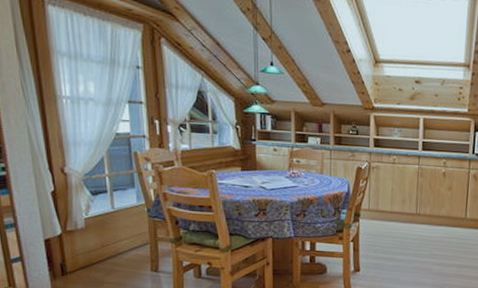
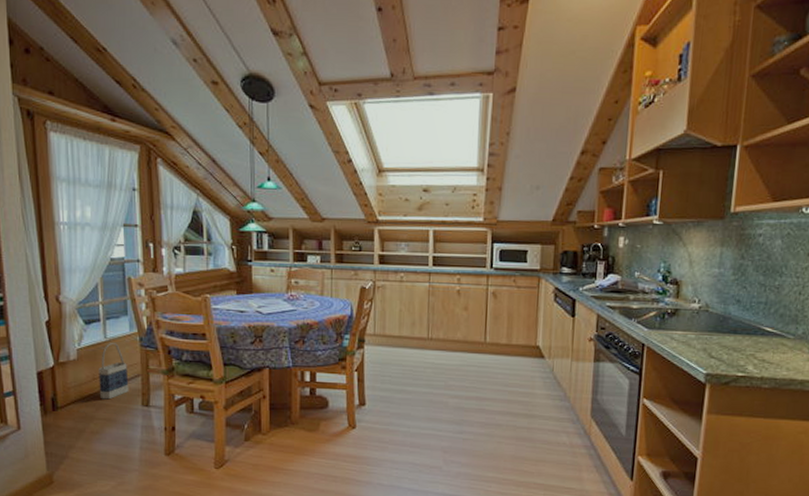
bag: none [107,213,138,266] -> present [98,343,129,400]

